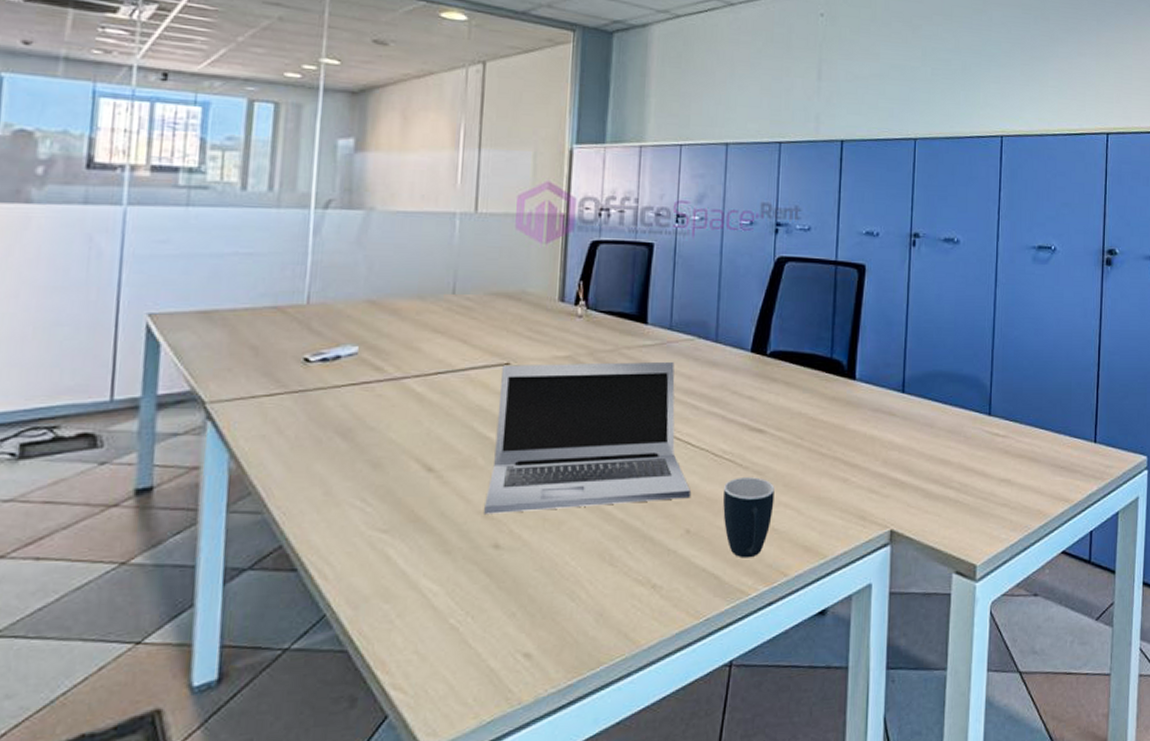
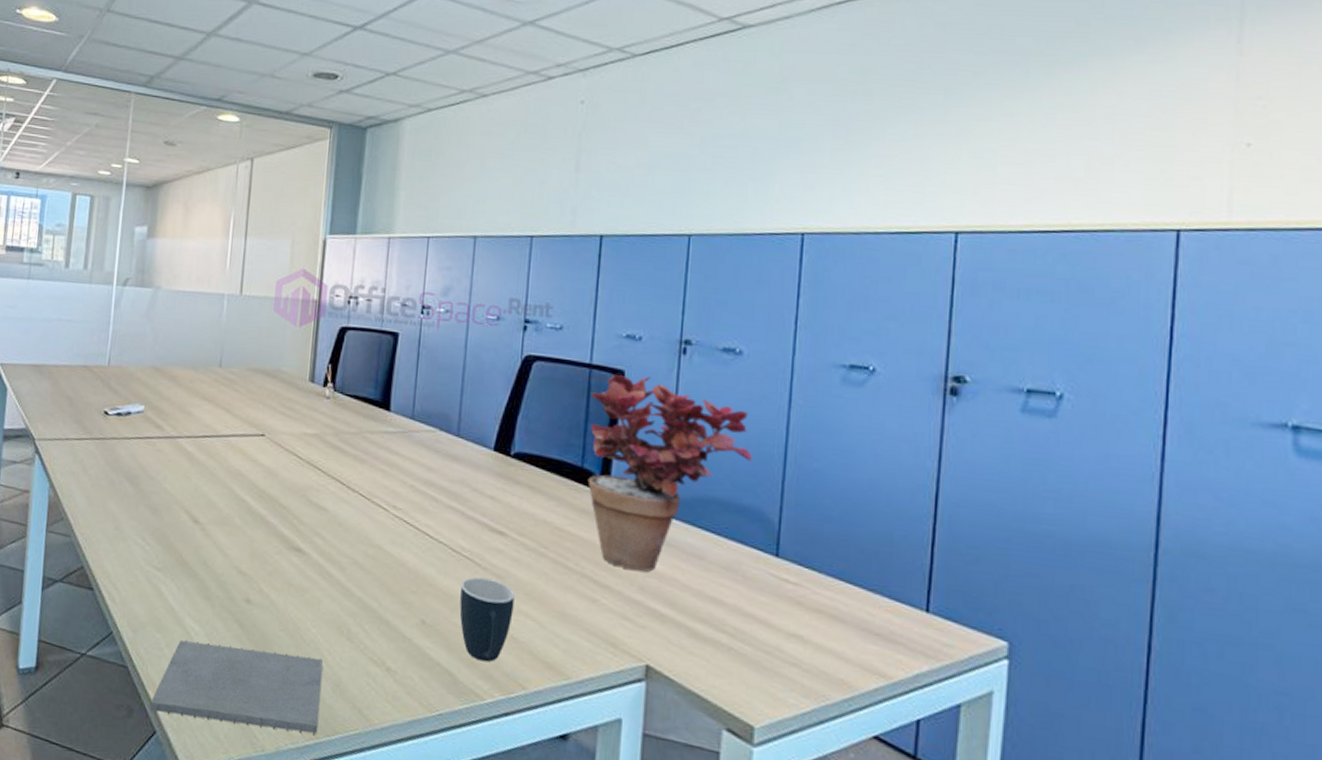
notepad: none [378,591,584,695] -> present [149,640,323,736]
laptop: present [484,361,690,514] -> none [239,435,427,590]
potted plant: none [836,268,969,447] -> present [587,374,753,572]

